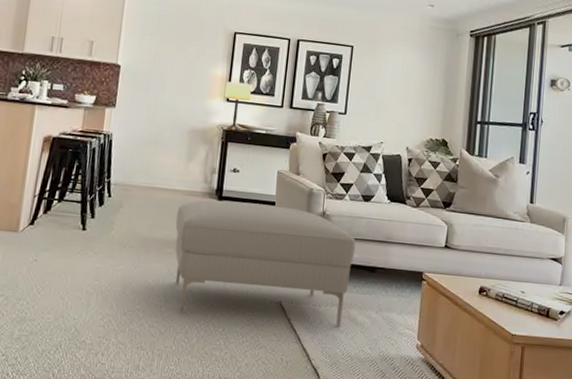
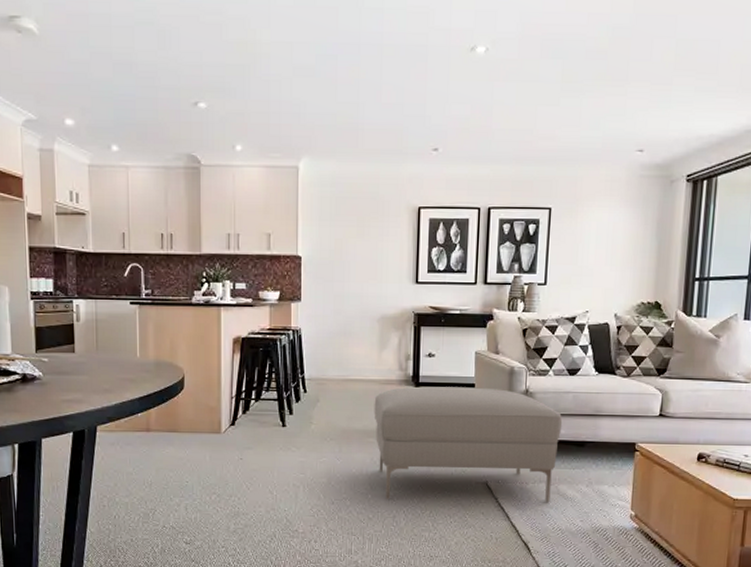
table lamp: present [224,81,252,132] -> none [412,261,441,314]

